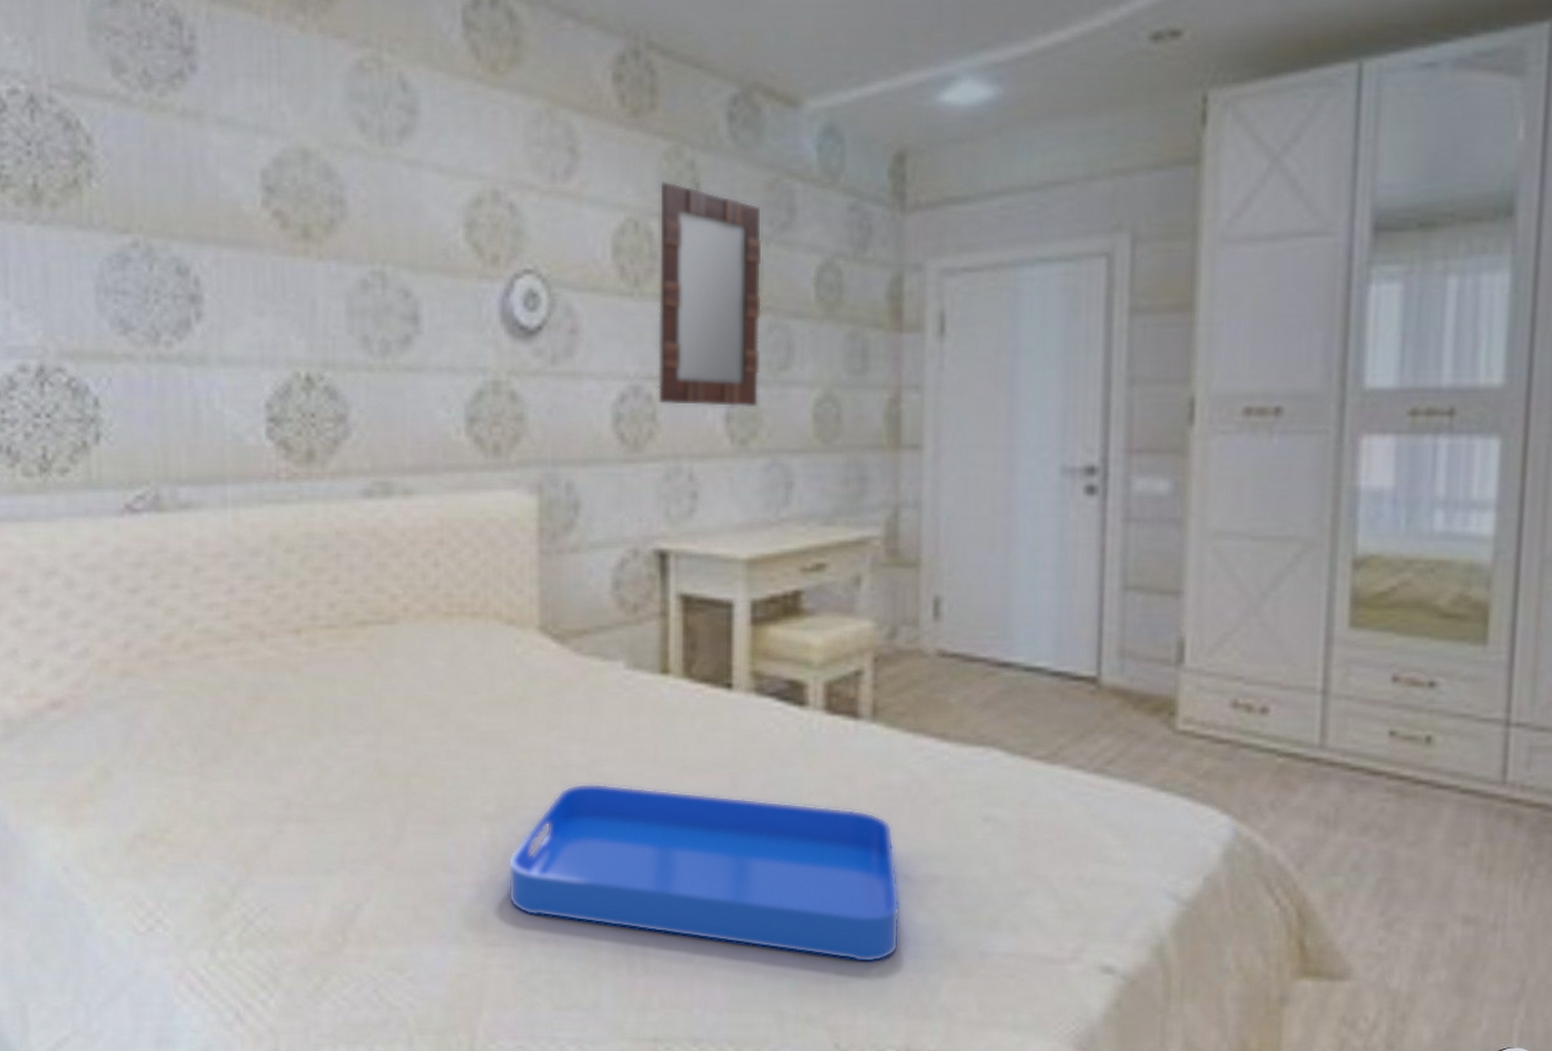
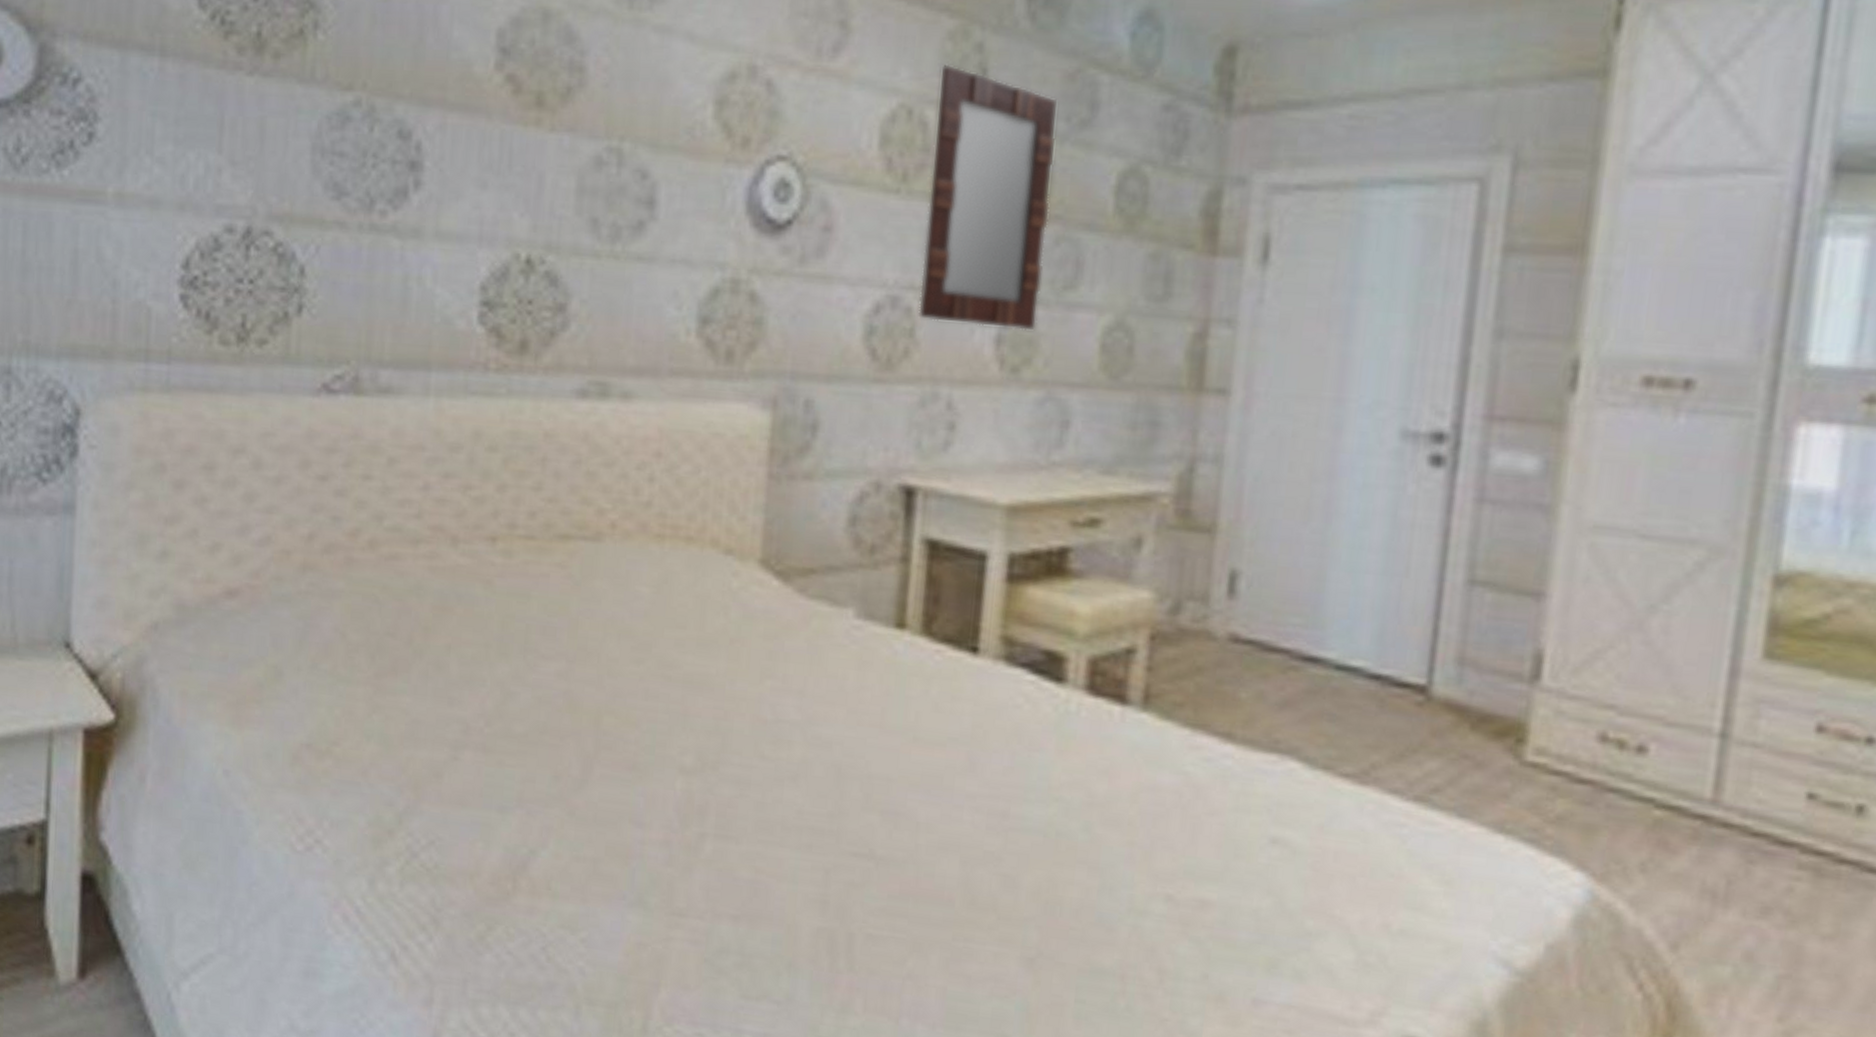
serving tray: present [508,783,900,963] -> none [699,743,1160,994]

